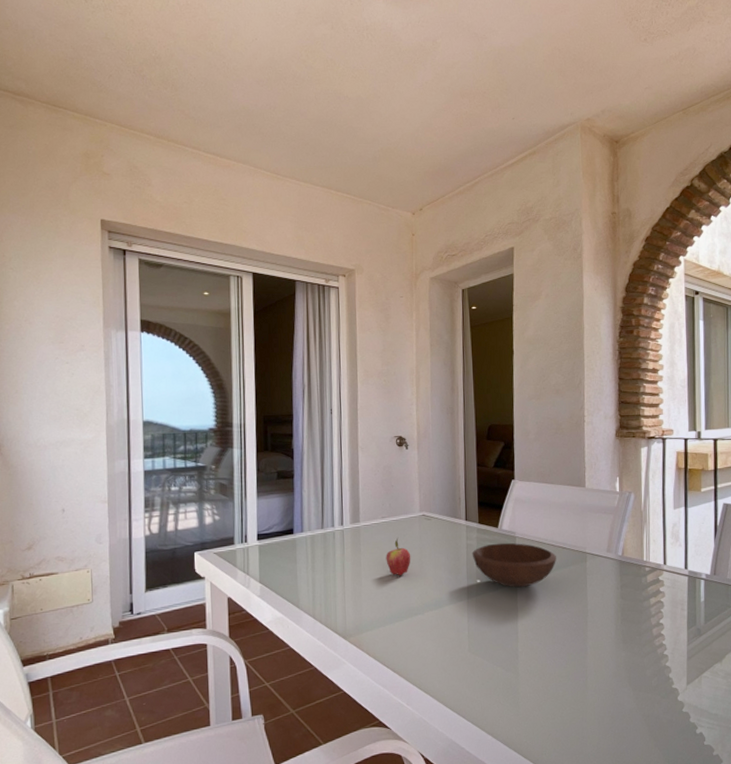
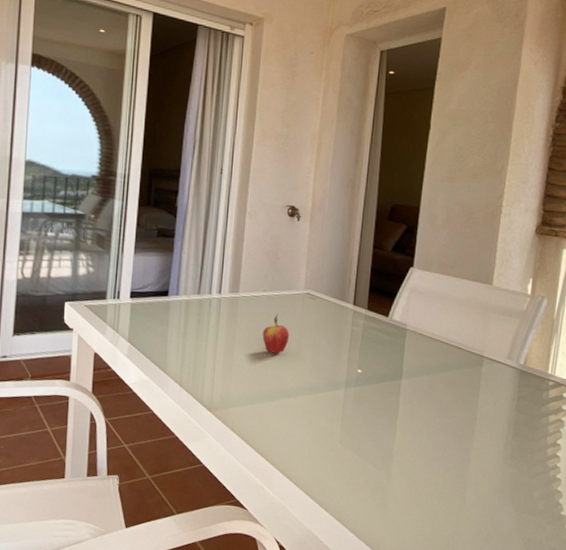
bowl: present [472,542,556,588] -> none [356,333,449,384]

